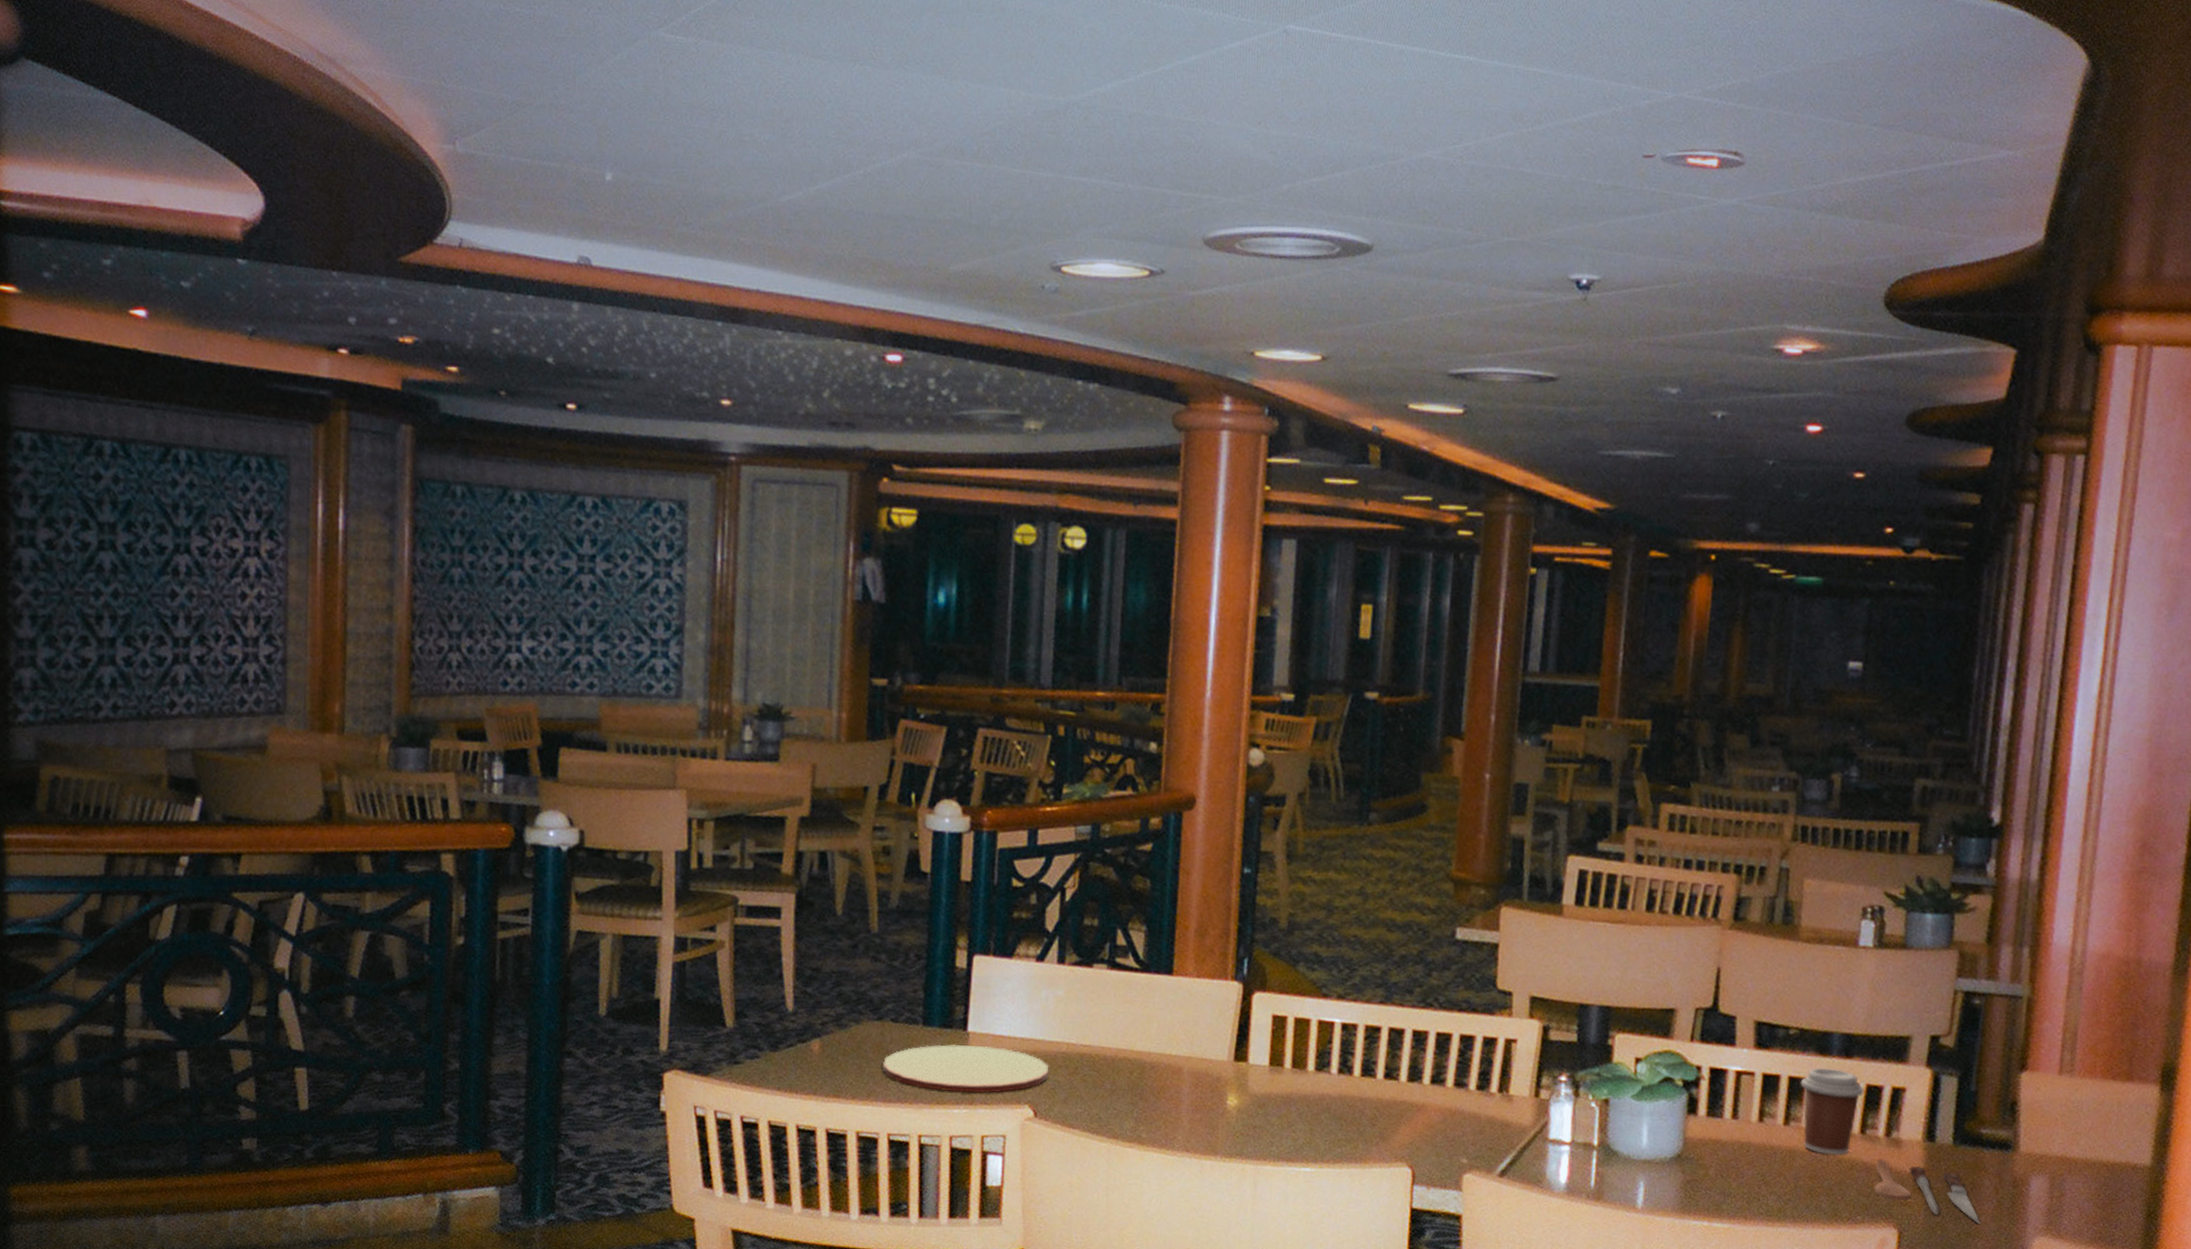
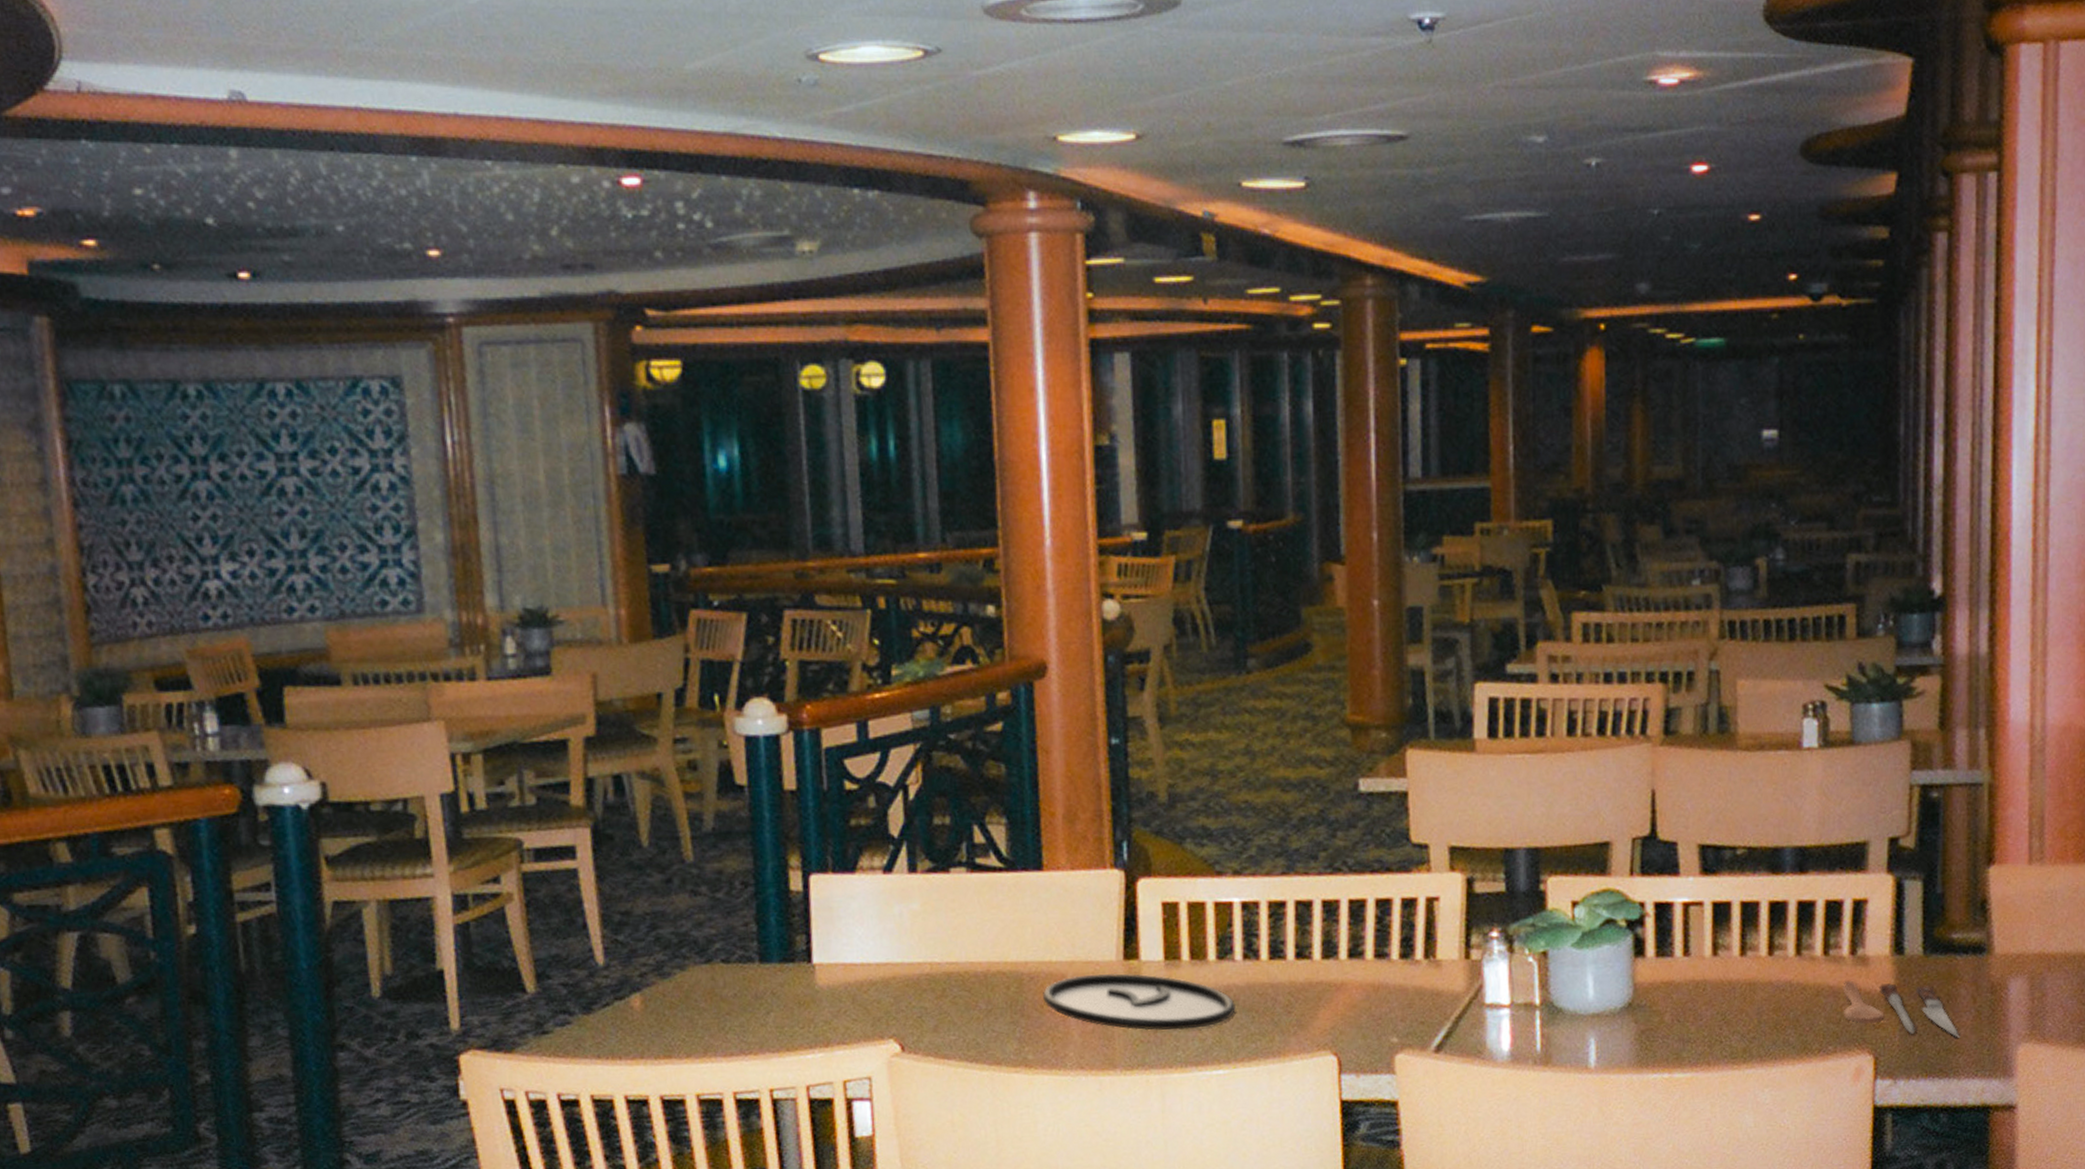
plate: present [883,1044,1048,1094] -> none [718,977,912,1036]
plate: none [1161,1069,1328,1129] -> present [1043,973,1237,1031]
coffee cup: present [1800,1068,1864,1156] -> none [1754,887,1823,983]

